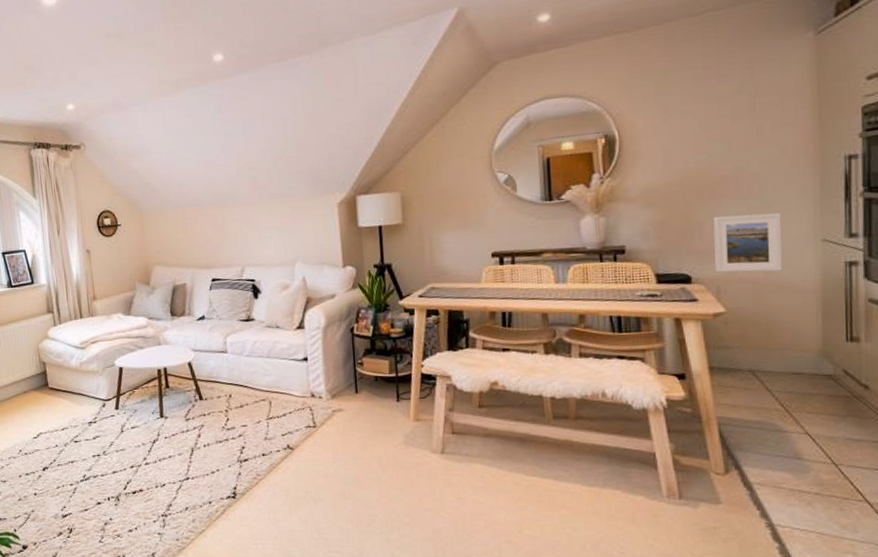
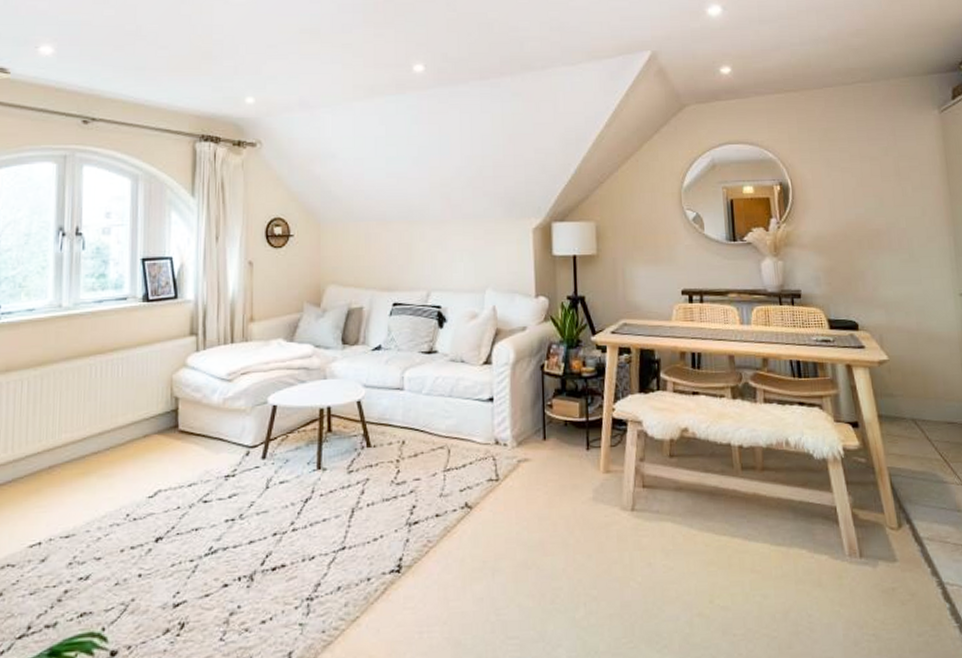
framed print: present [713,212,783,273] -> none [873,266,931,322]

